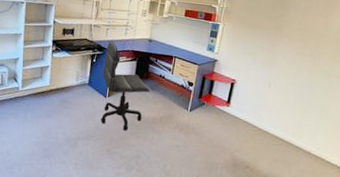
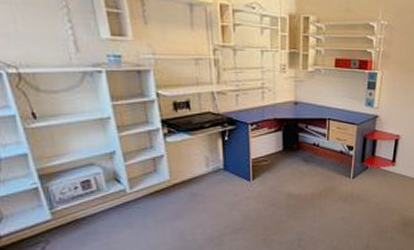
office chair: present [100,41,151,131] -> none [240,110,304,214]

